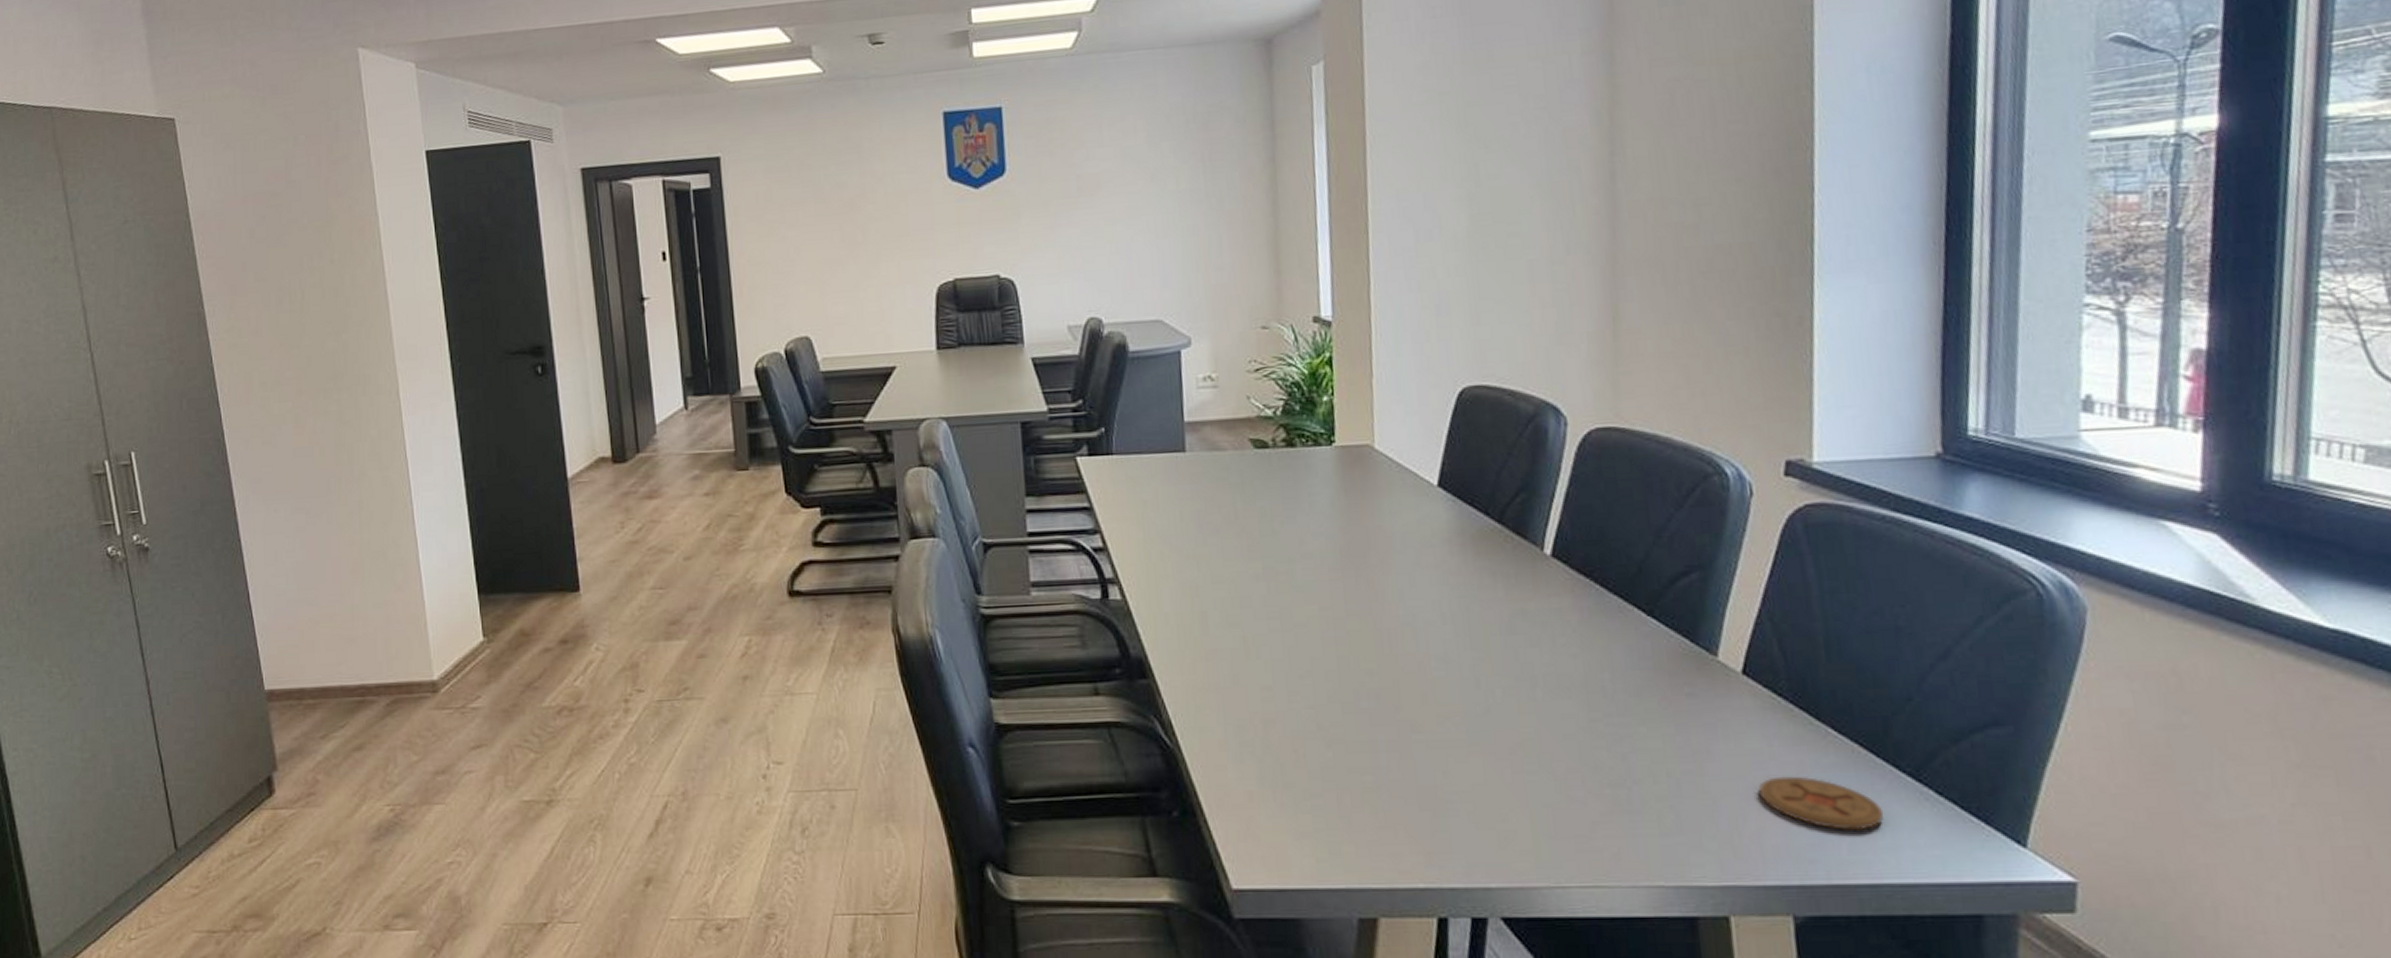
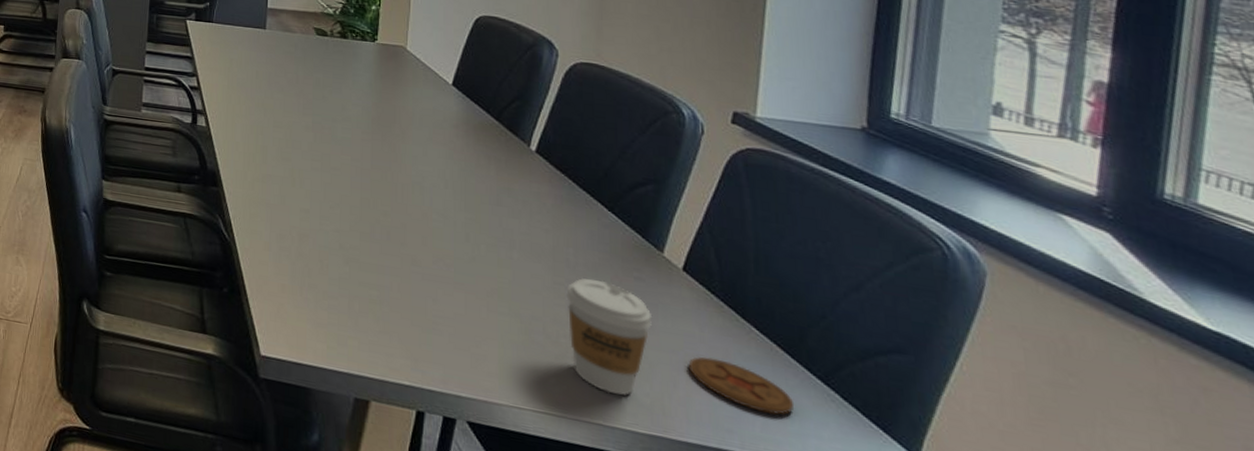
coffee cup: none [1606,705,1712,846] -> present [566,278,653,396]

